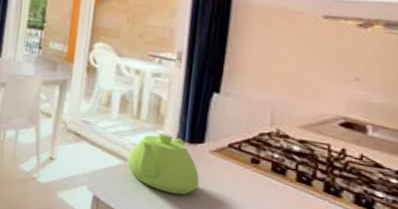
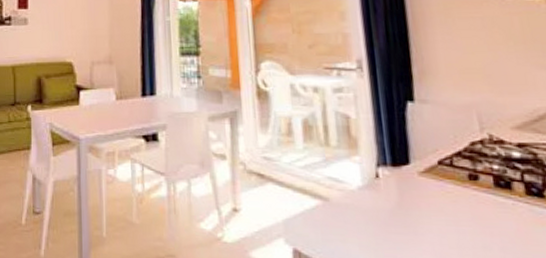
teapot: present [127,132,200,195] -> none [324,158,415,233]

